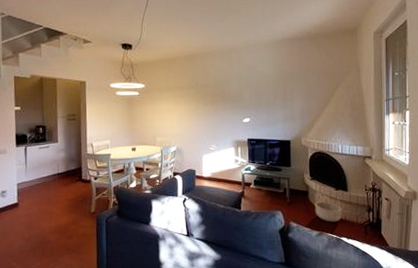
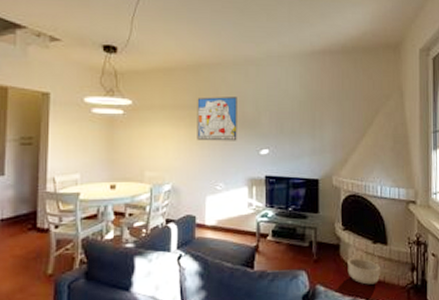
wall art: none [193,78,225,113] -> present [197,97,237,141]

